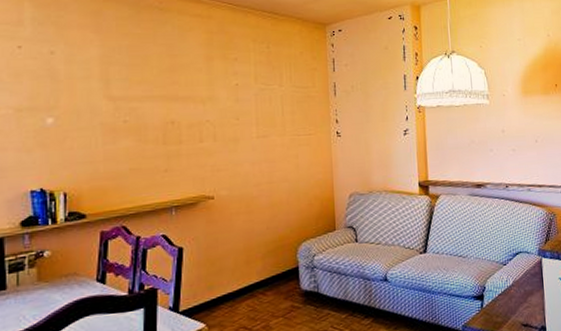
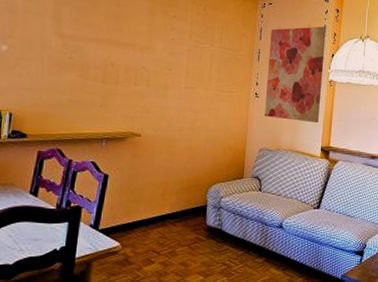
wall art: none [345,47,412,158] -> present [265,26,327,123]

